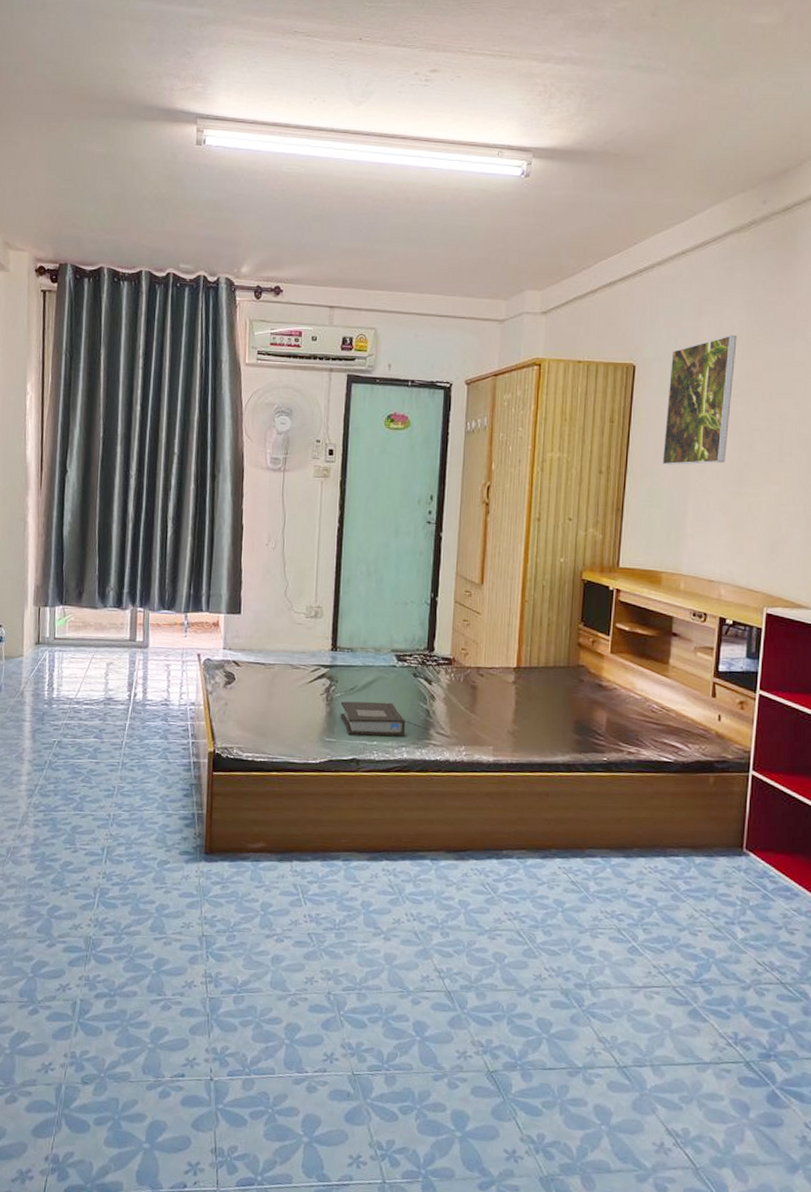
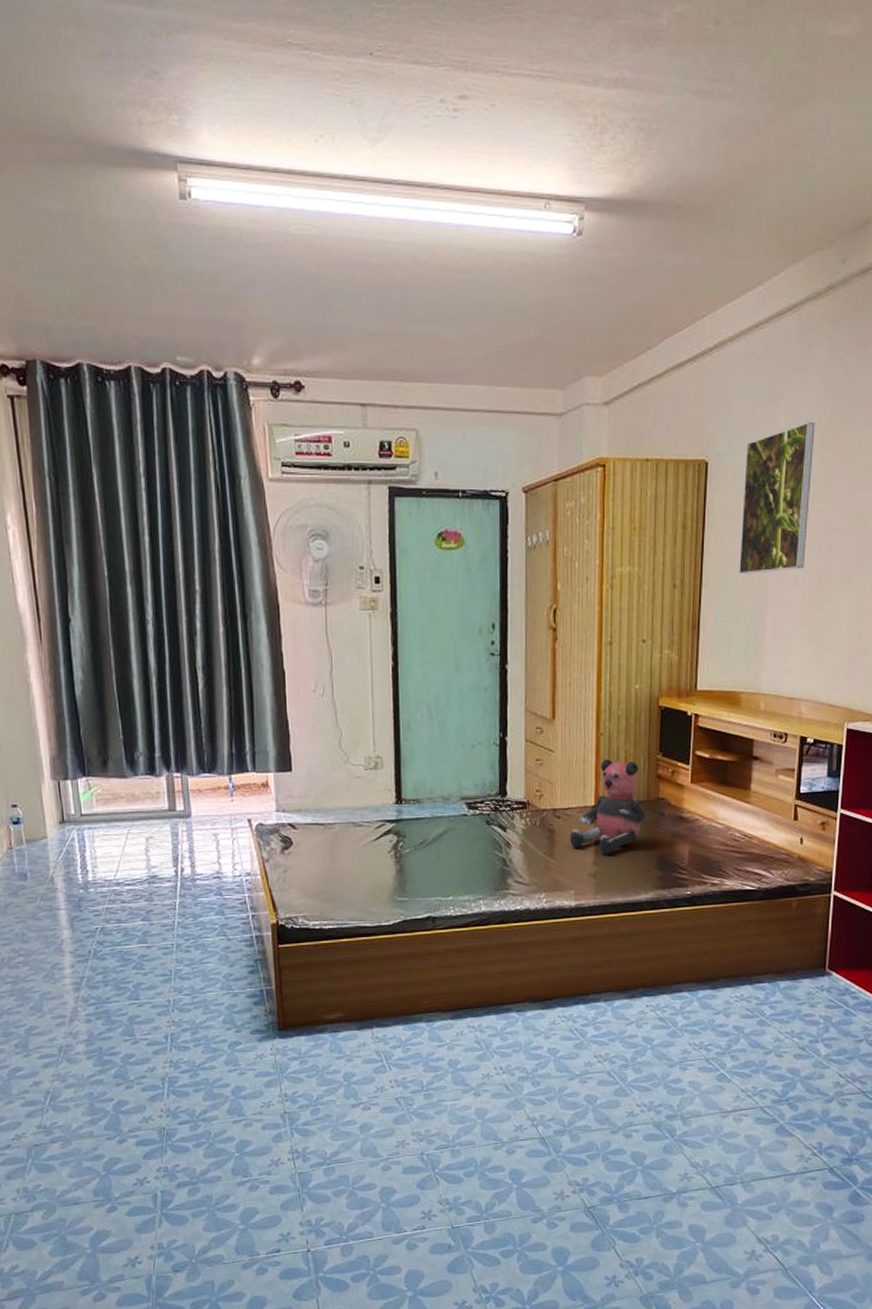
book: present [340,701,405,736] -> none [410,854,481,892]
bear: none [490,625,565,715] -> present [569,759,645,855]

